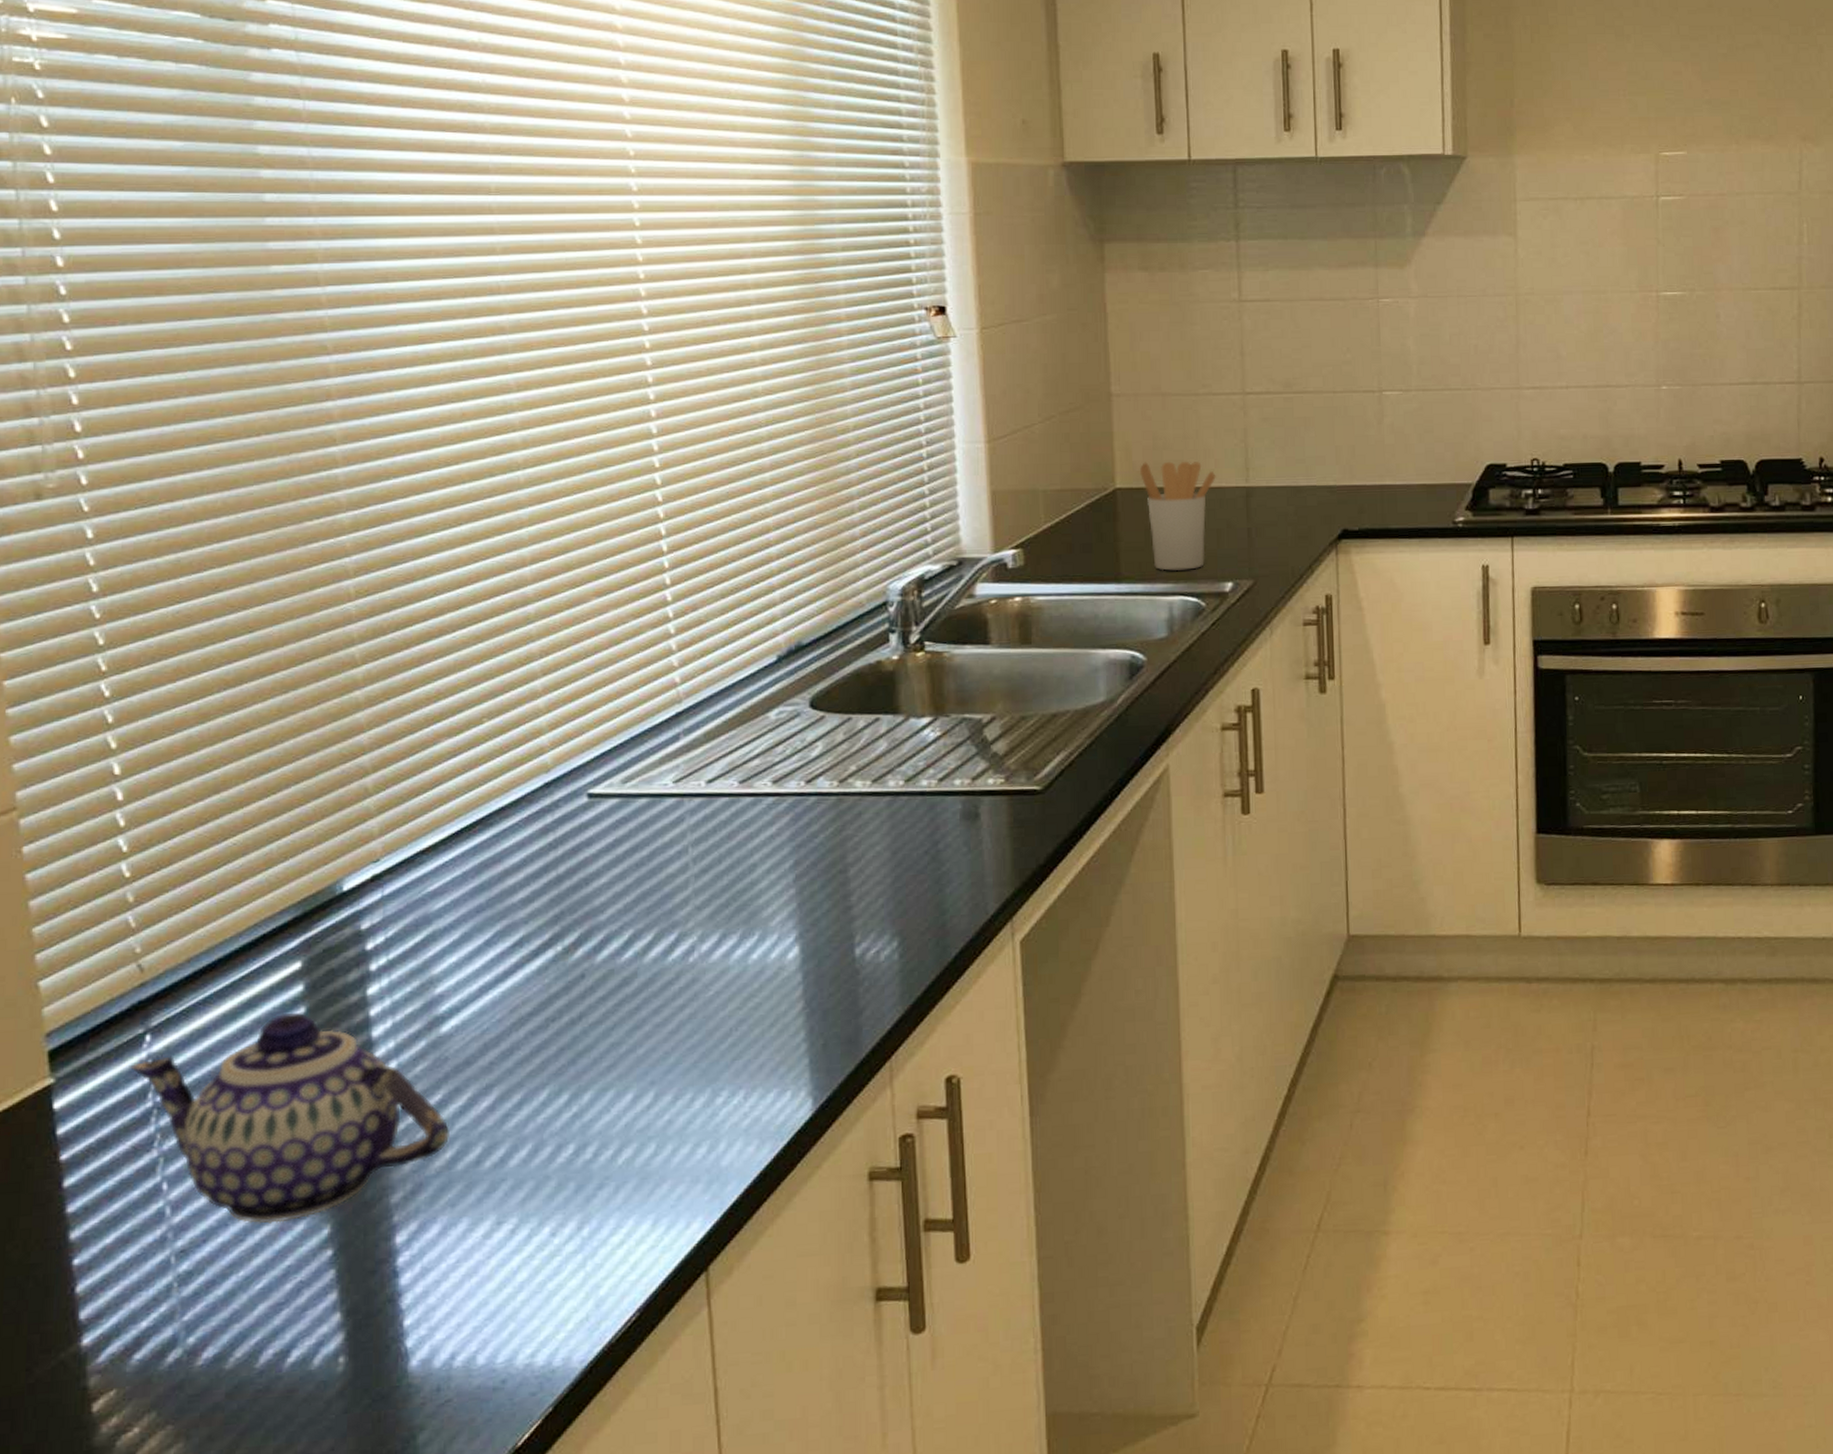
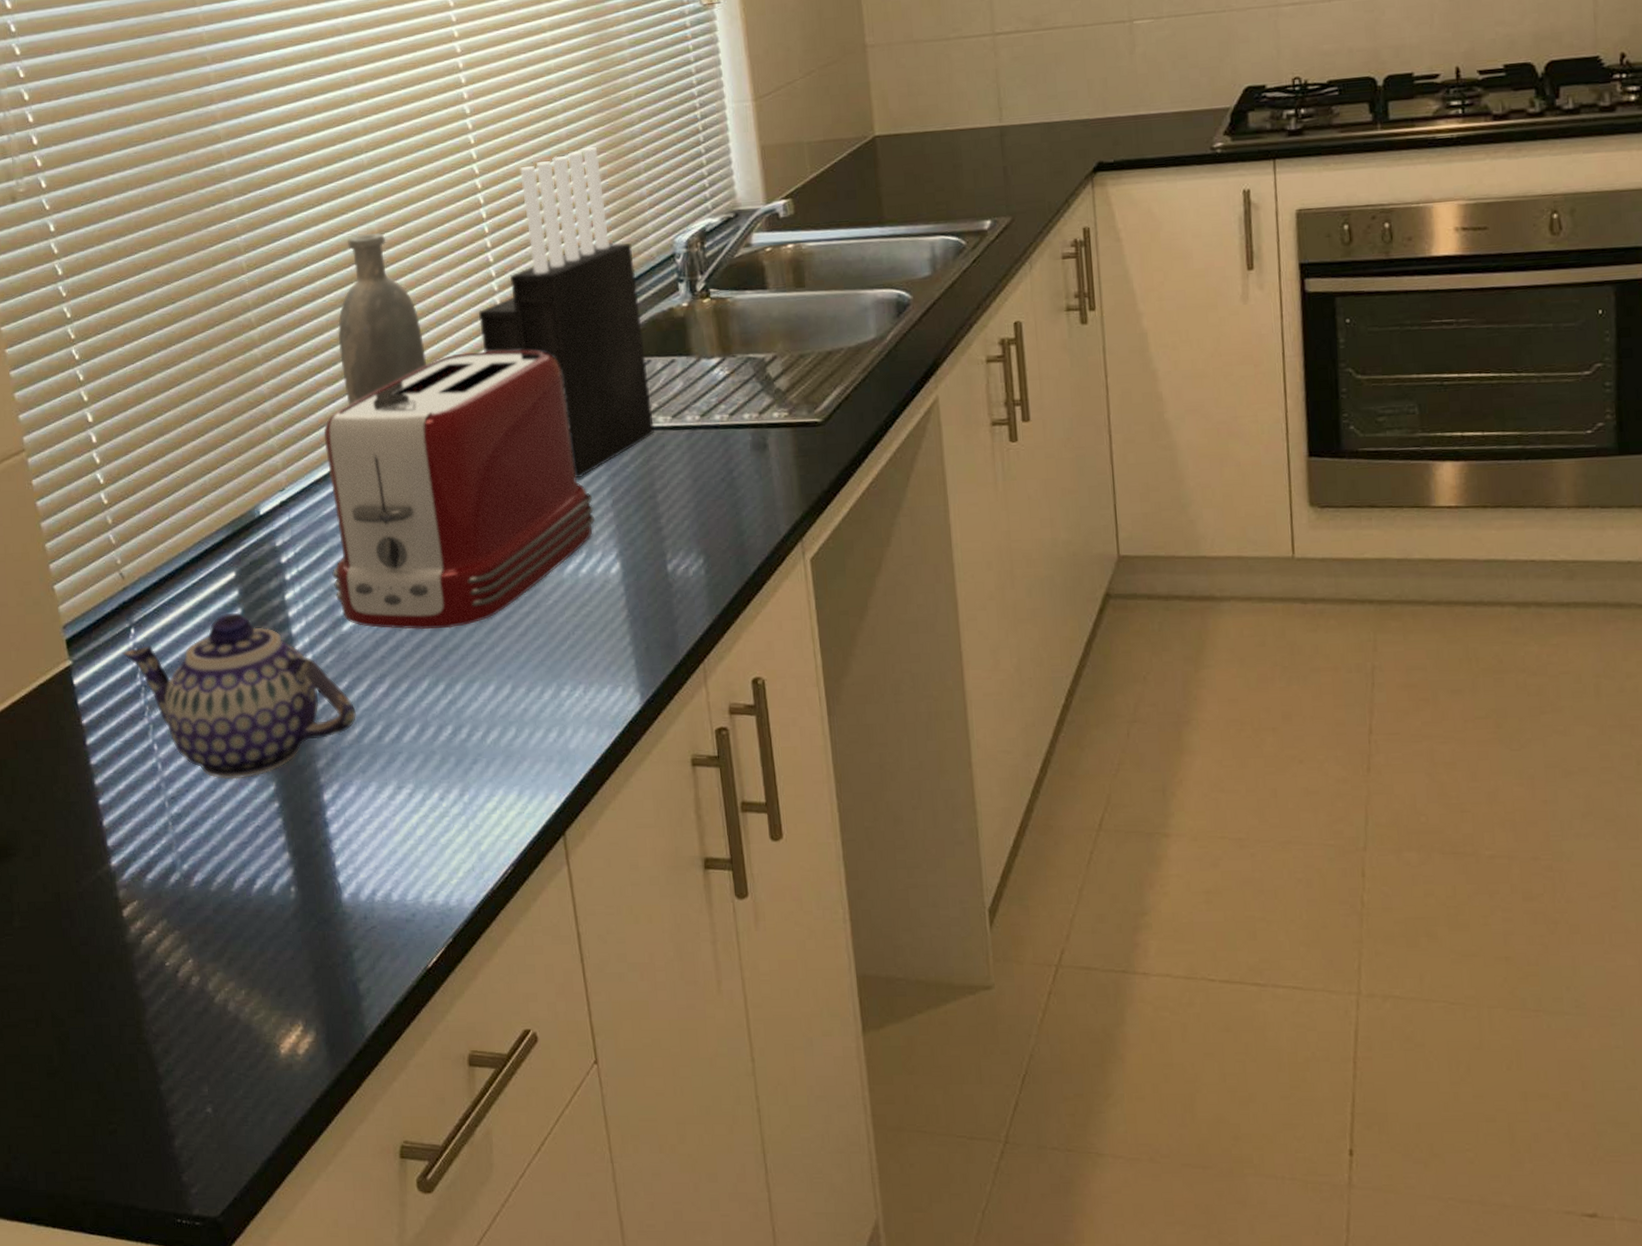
toaster: none [433,702,772,1029] -> present [323,350,594,630]
bottle: none [467,562,579,761] -> present [337,233,426,406]
knife block: none [649,479,850,850] -> present [479,146,654,479]
utensil holder: present [1139,461,1216,571] -> none [896,105,970,213]

